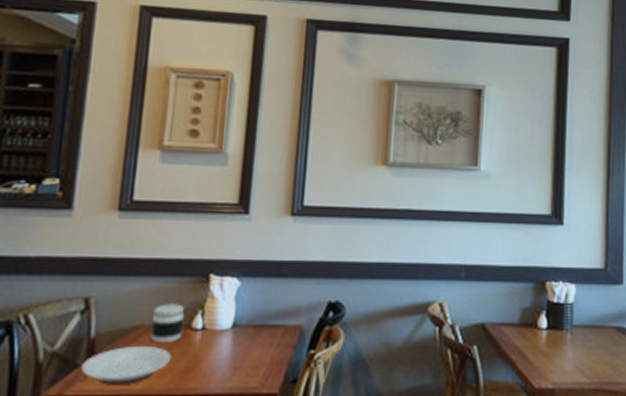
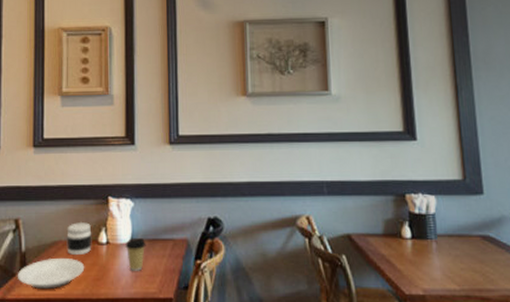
coffee cup: none [225,324,251,362] -> present [125,238,146,271]

